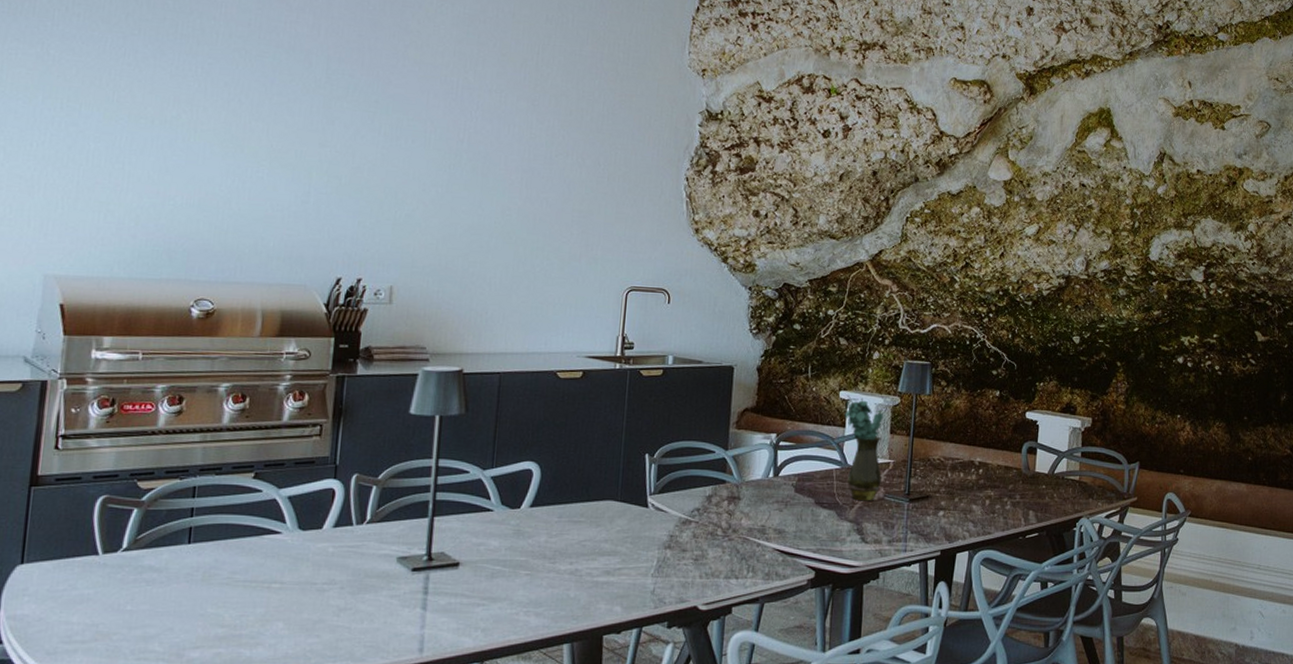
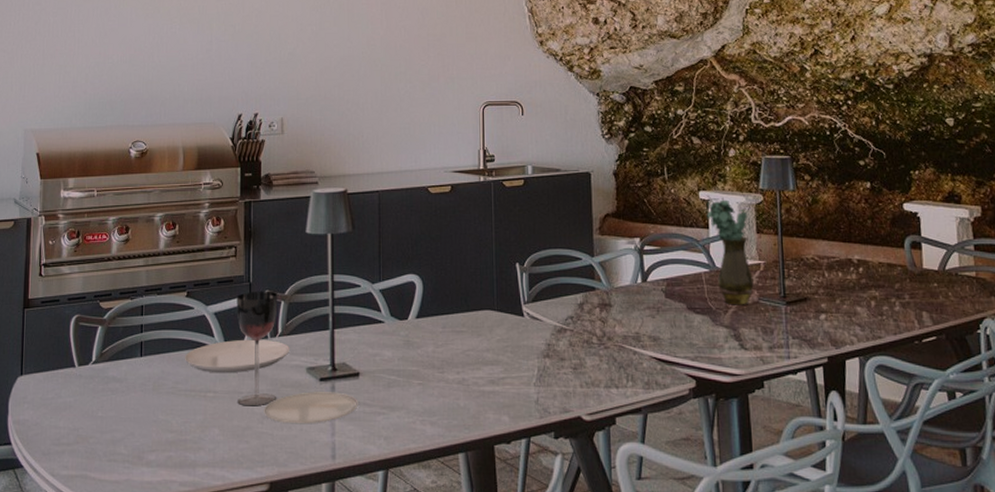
plate: none [245,526,379,563] -> present [184,339,289,374]
wineglass: none [309,474,369,598] -> present [236,291,278,406]
plate: none [341,582,455,617] -> present [264,392,358,425]

